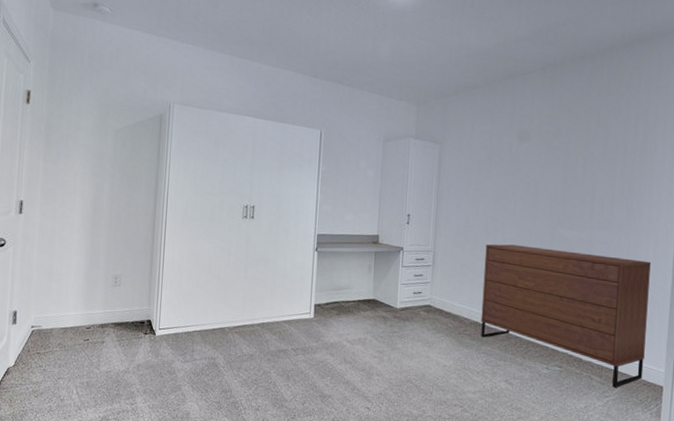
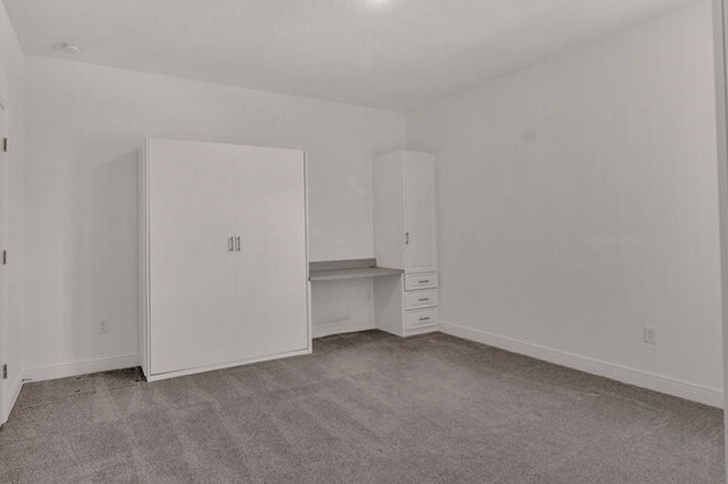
dresser: present [481,244,651,387] -> none [497,258,698,413]

